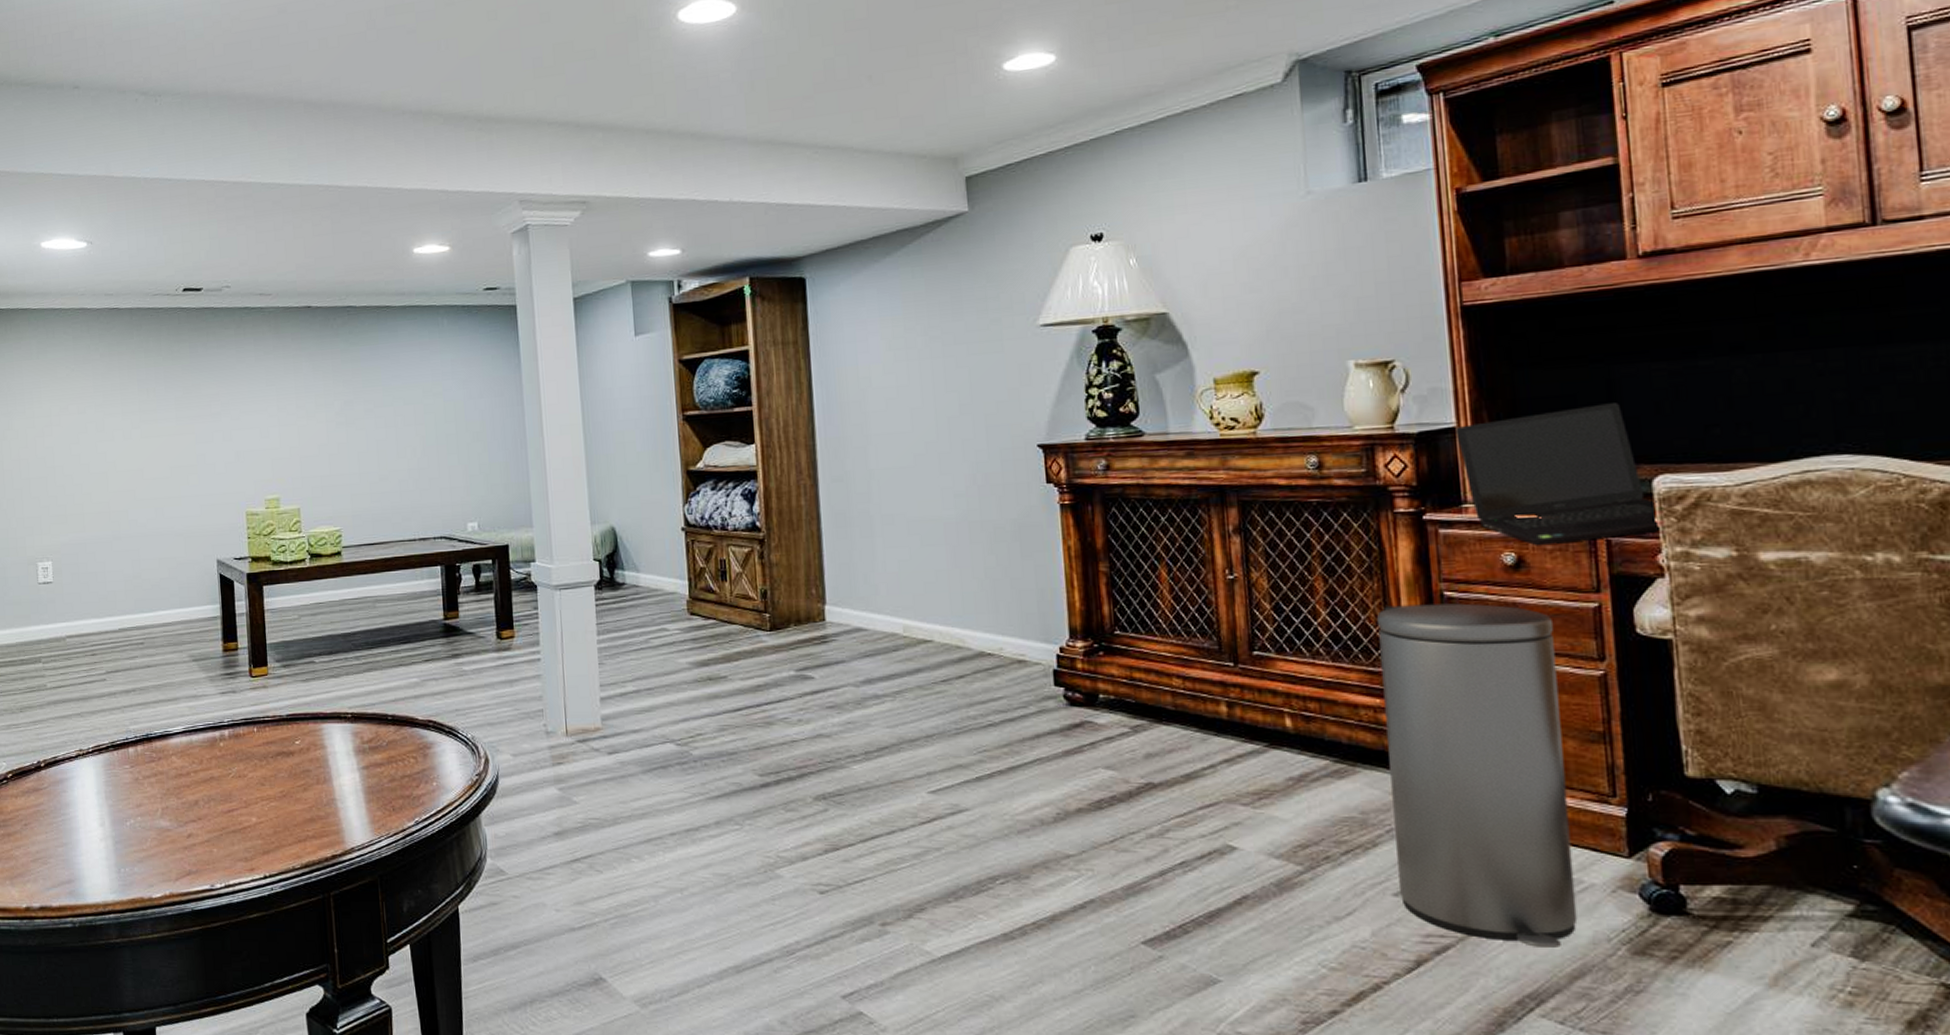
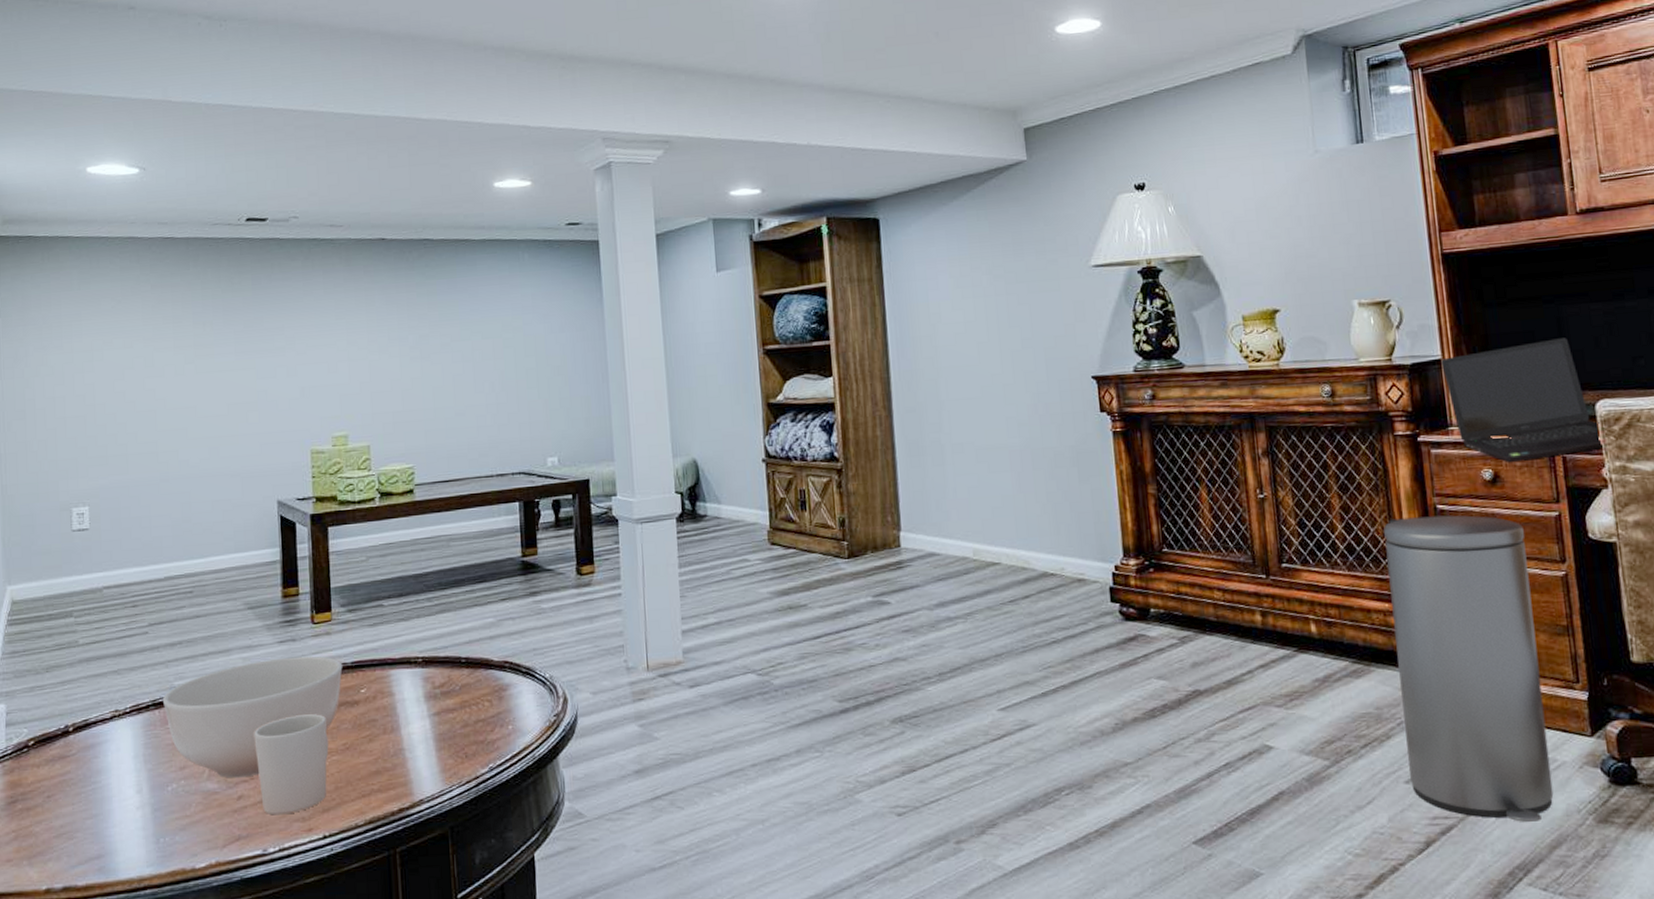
bowl: none [119,707,279,817] -> present [162,656,343,778]
mug: none [200,762,268,854] -> present [254,714,329,815]

